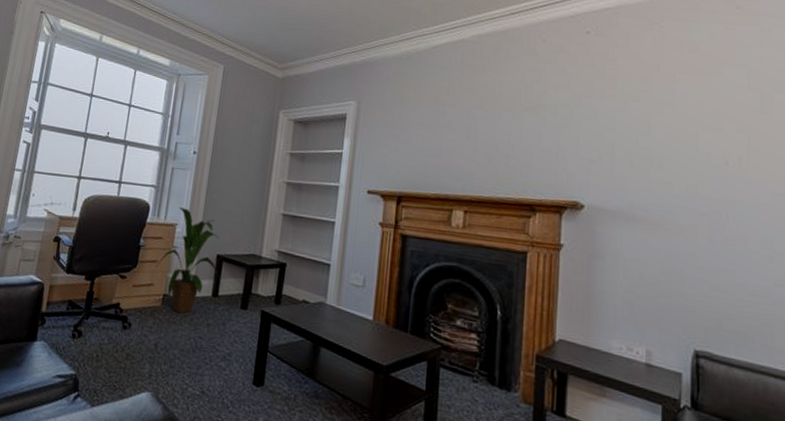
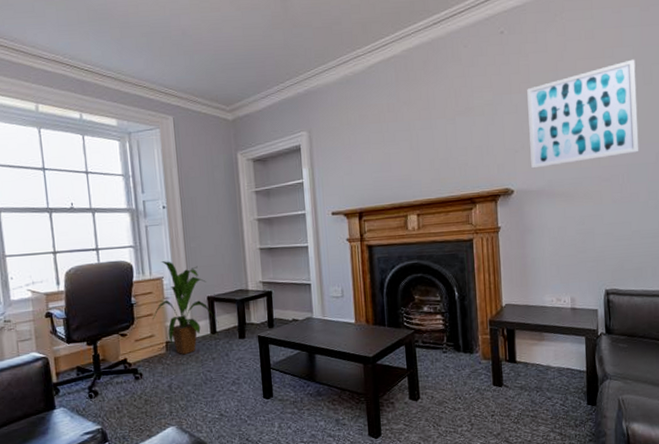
wall art: none [609,82,751,189] -> present [527,59,639,169]

